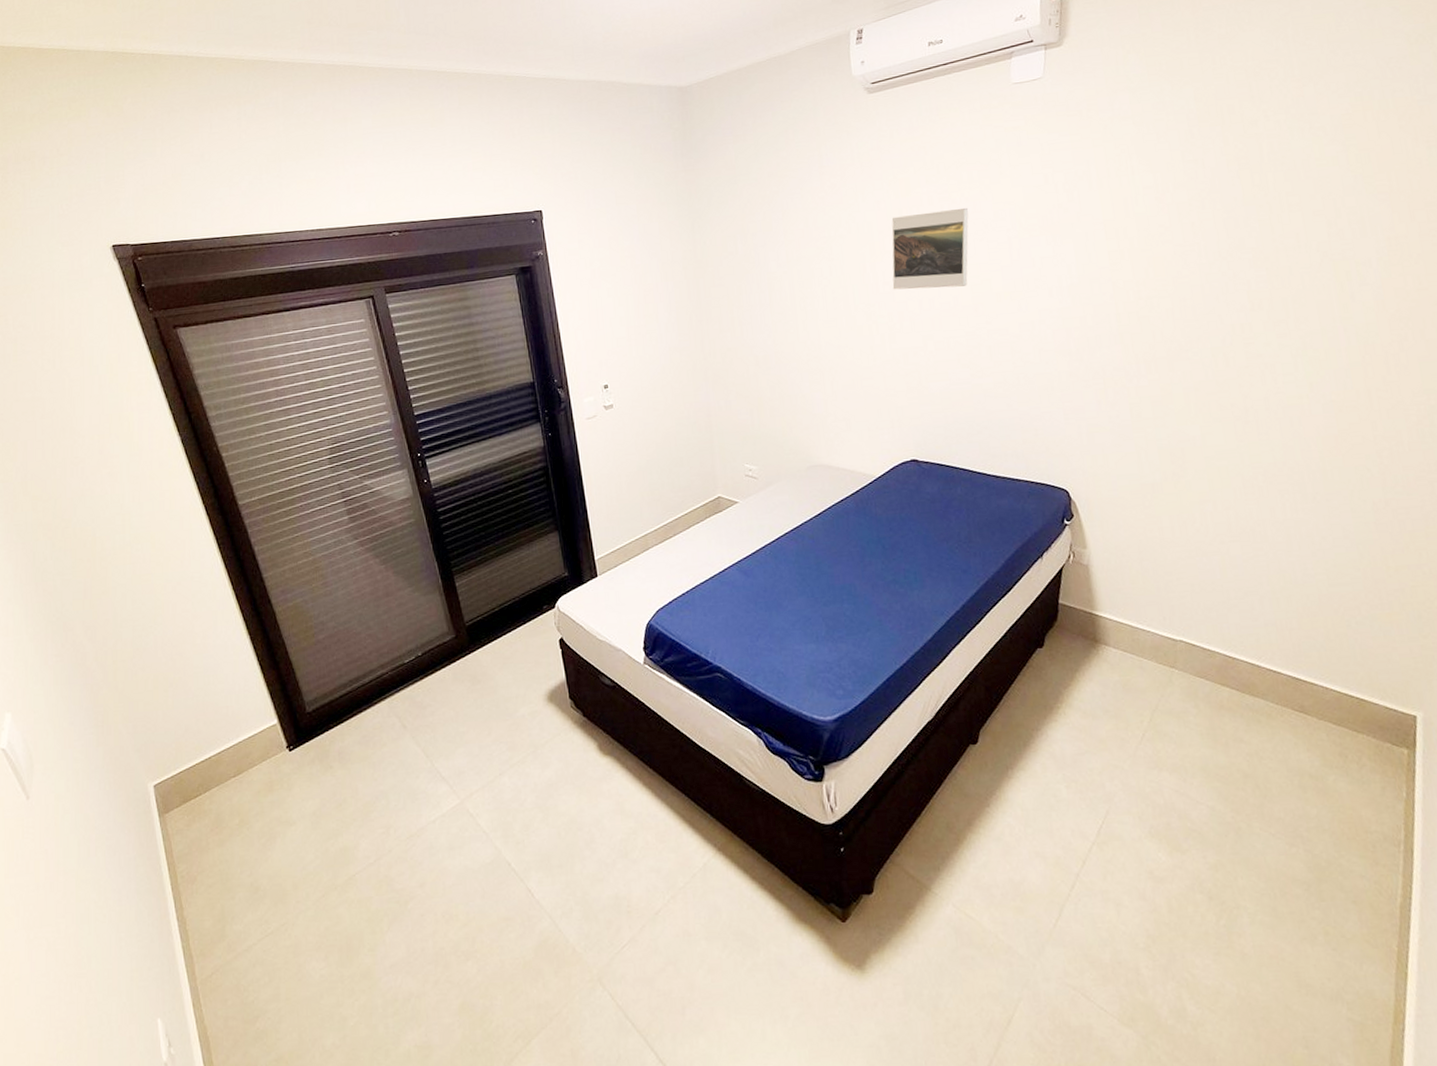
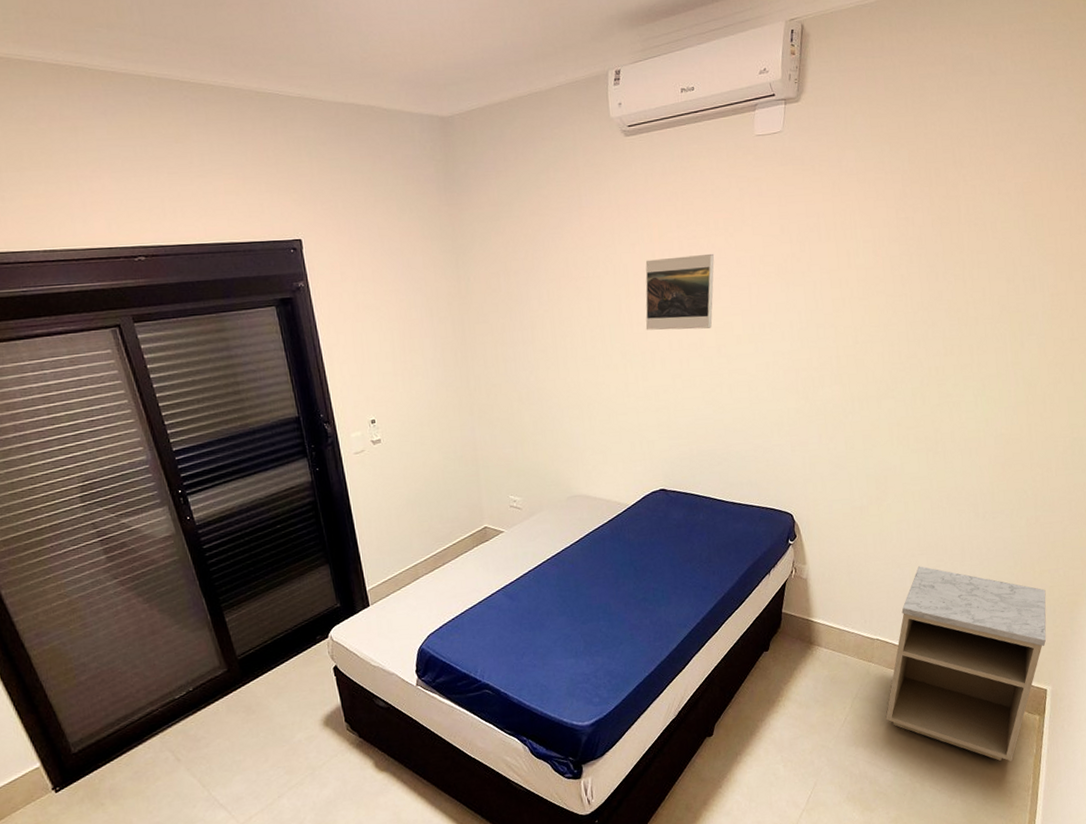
nightstand: none [1196,555,1411,805] -> present [885,566,1047,761]

